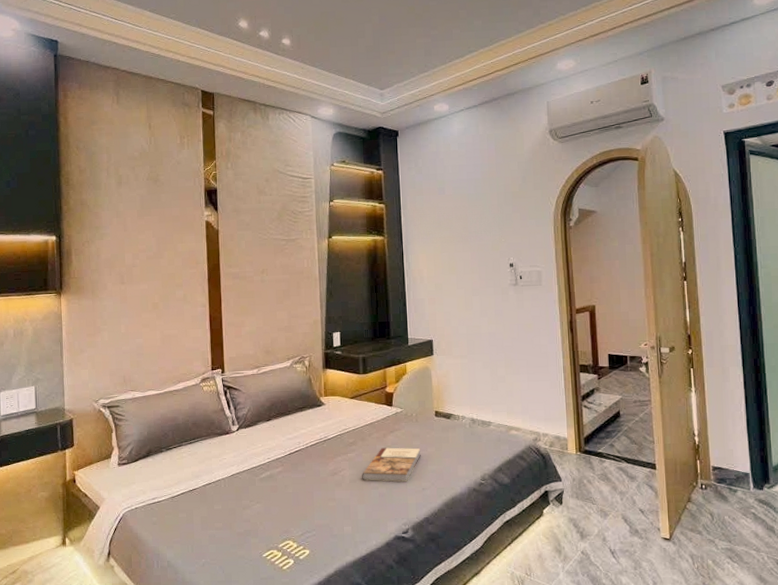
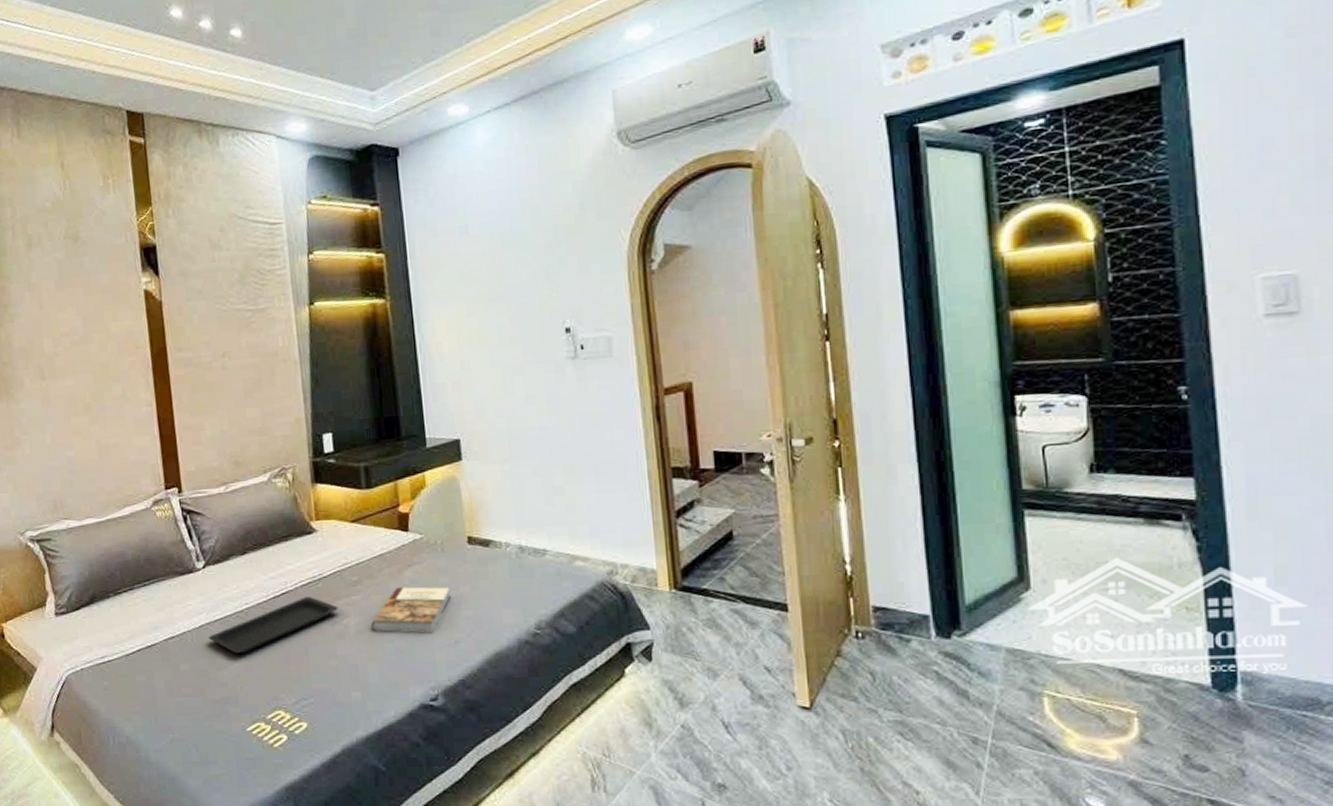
serving tray: none [238,453,338,497] -> present [209,596,338,653]

